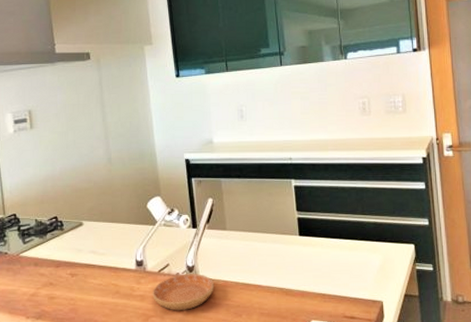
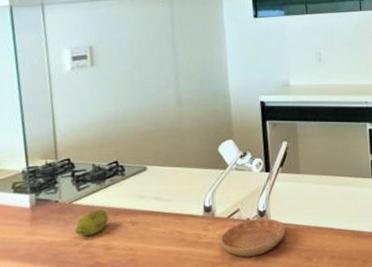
fruit: none [22,262,51,286] -> present [75,210,109,237]

